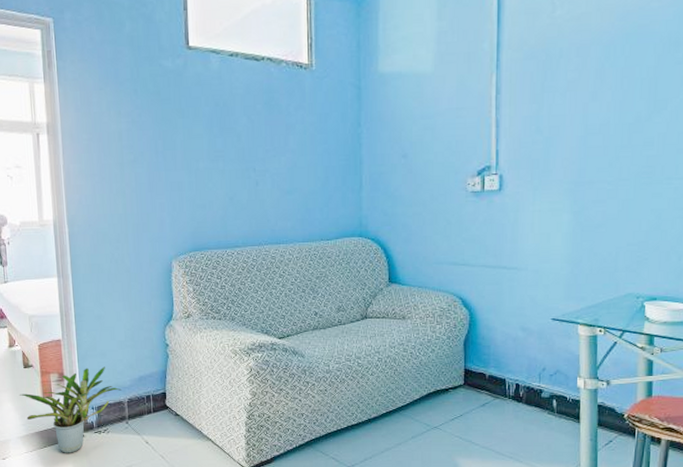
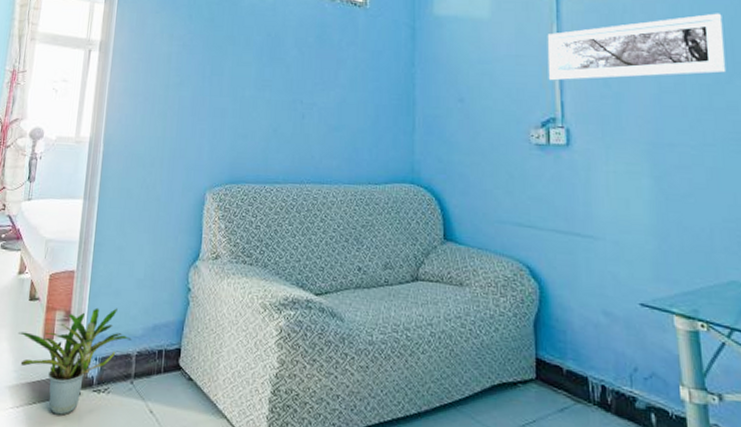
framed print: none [485,52,651,131] -> present [547,13,727,81]

